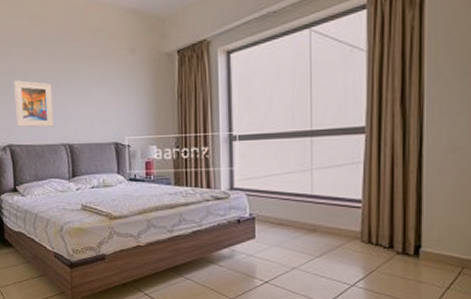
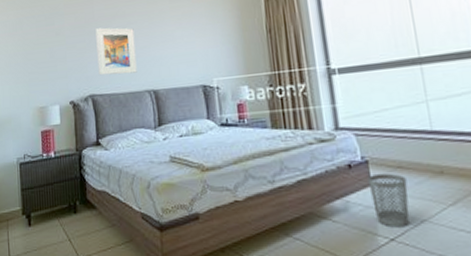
wastebasket: none [252,229,285,273] -> present [367,174,410,228]

